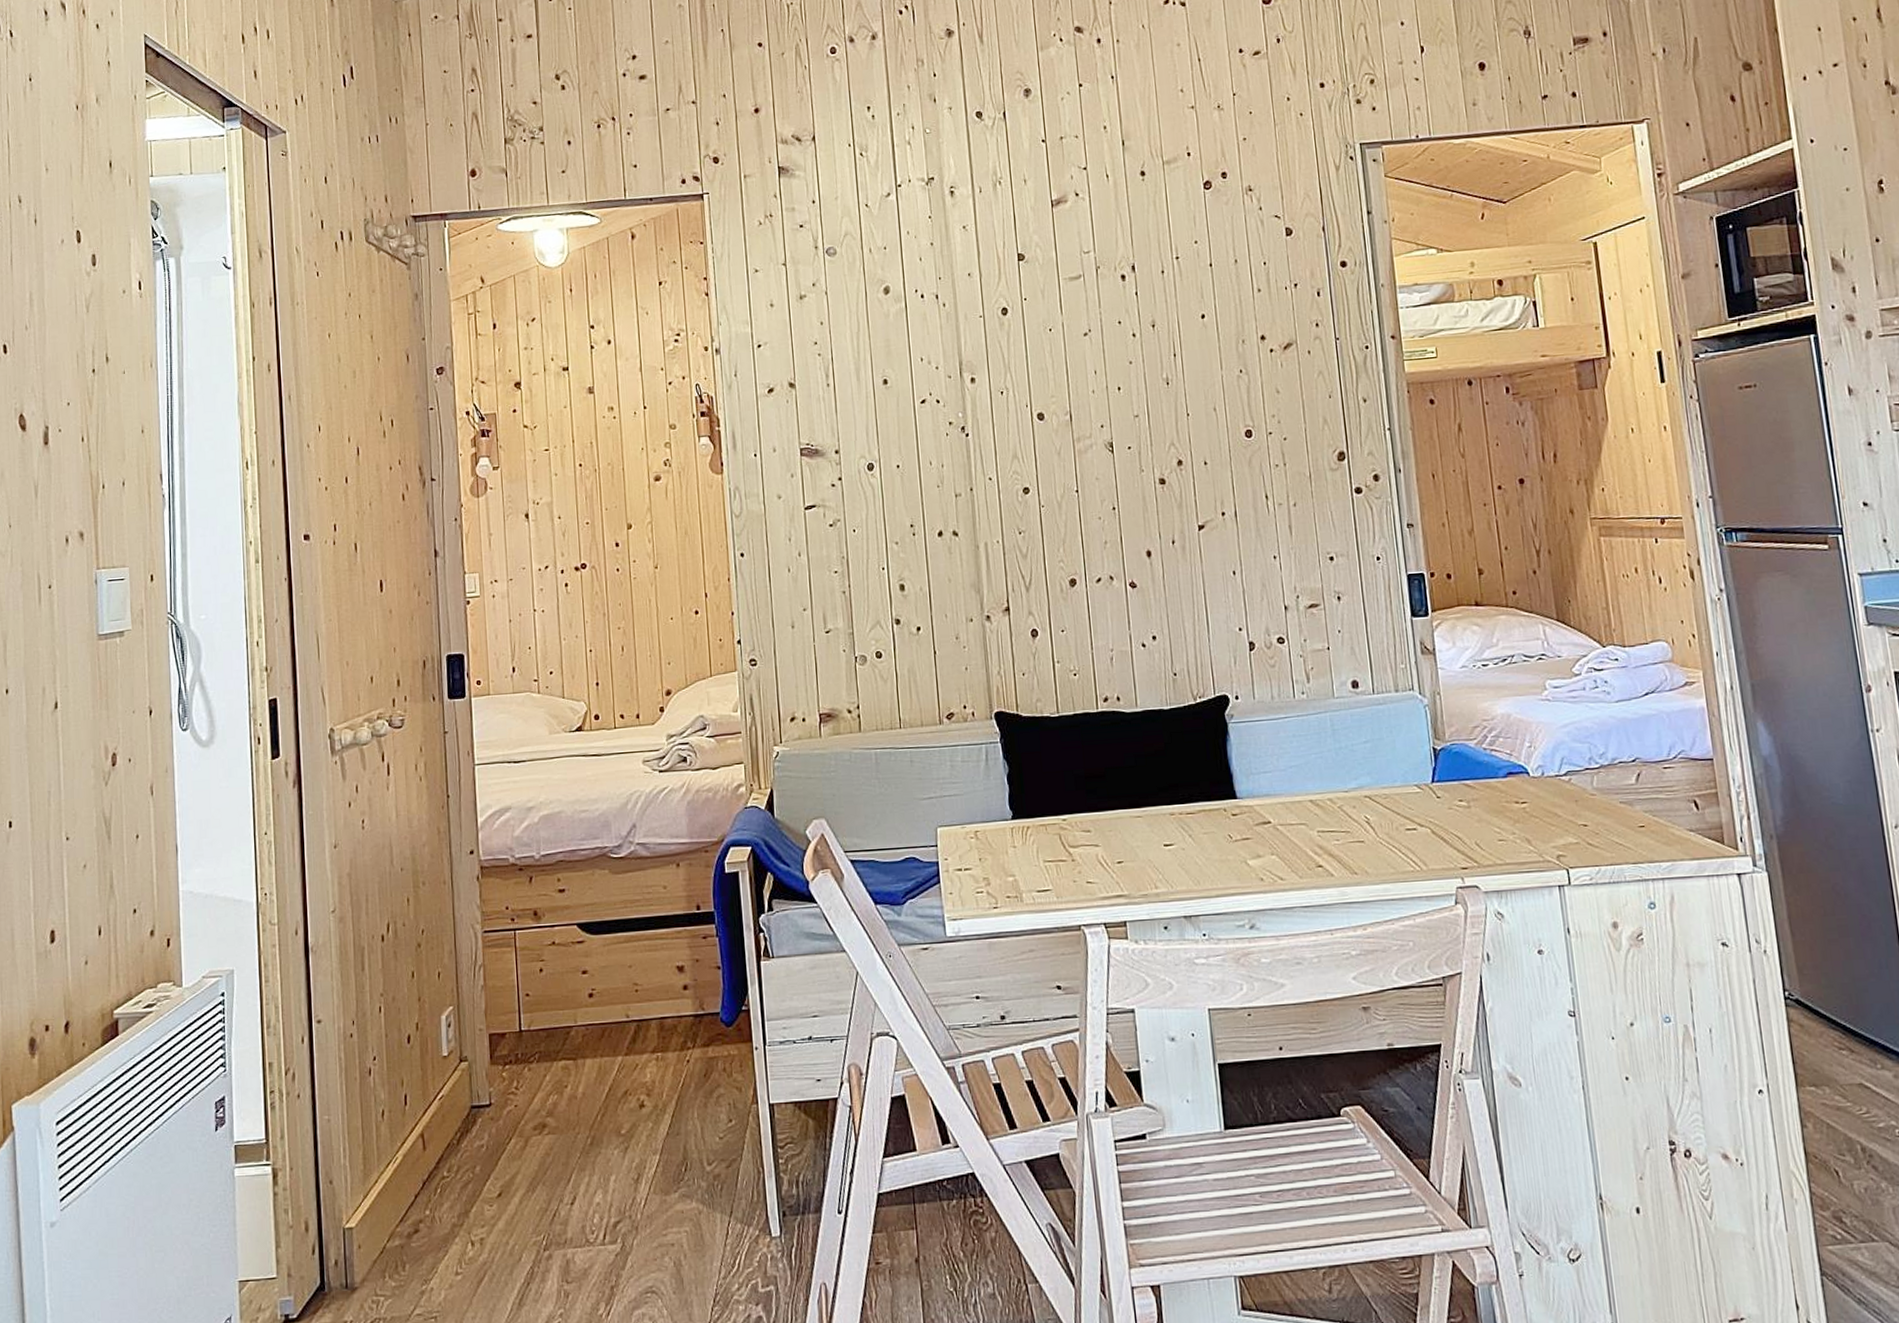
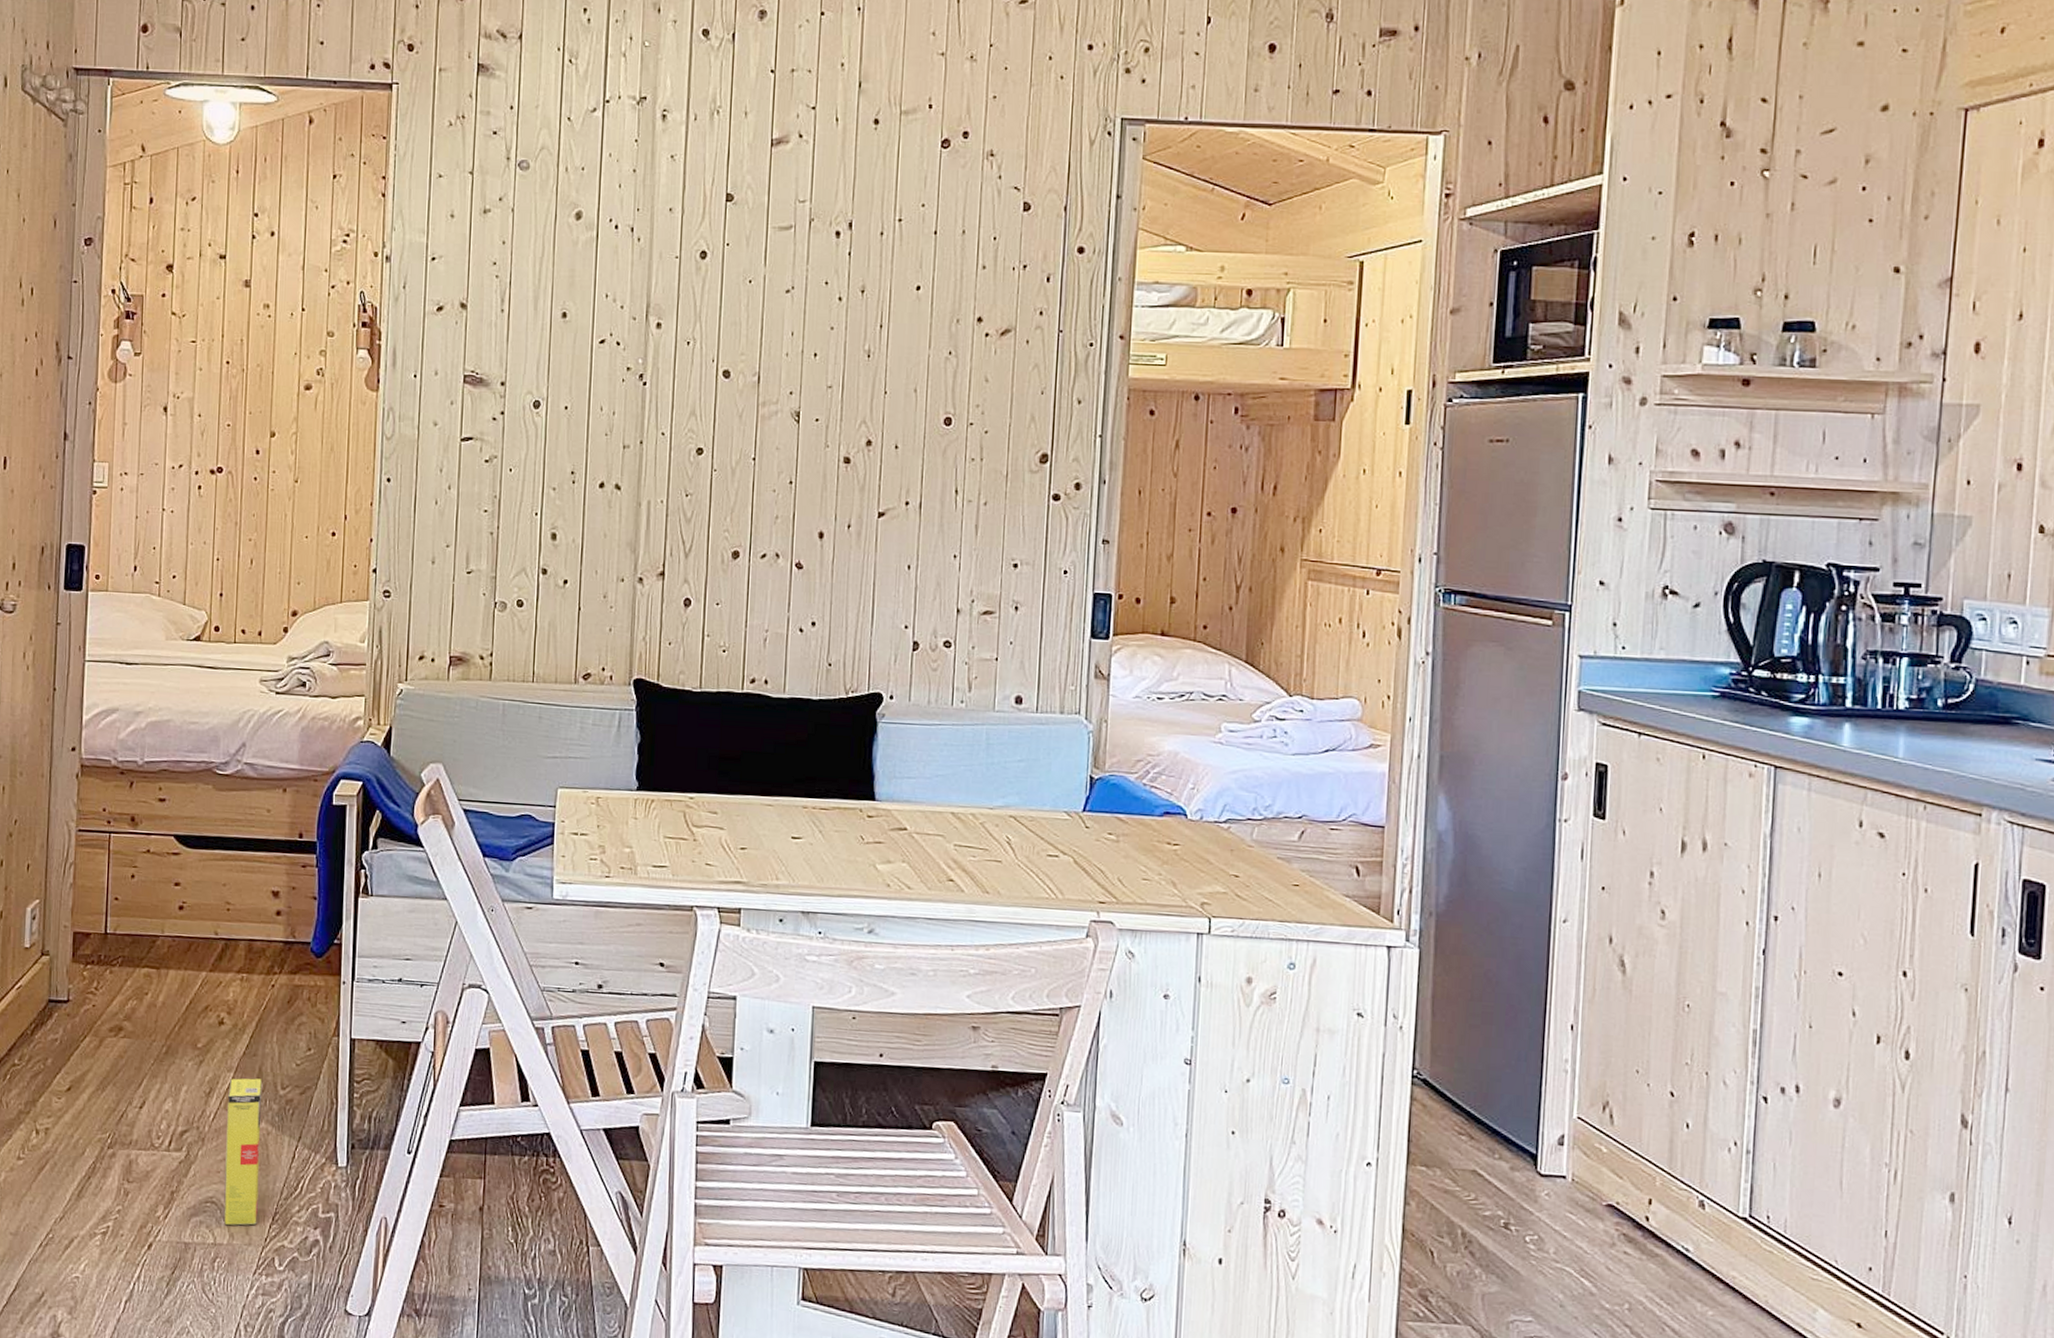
box: none [656,1157,699,1314] -> present [224,1078,262,1226]

